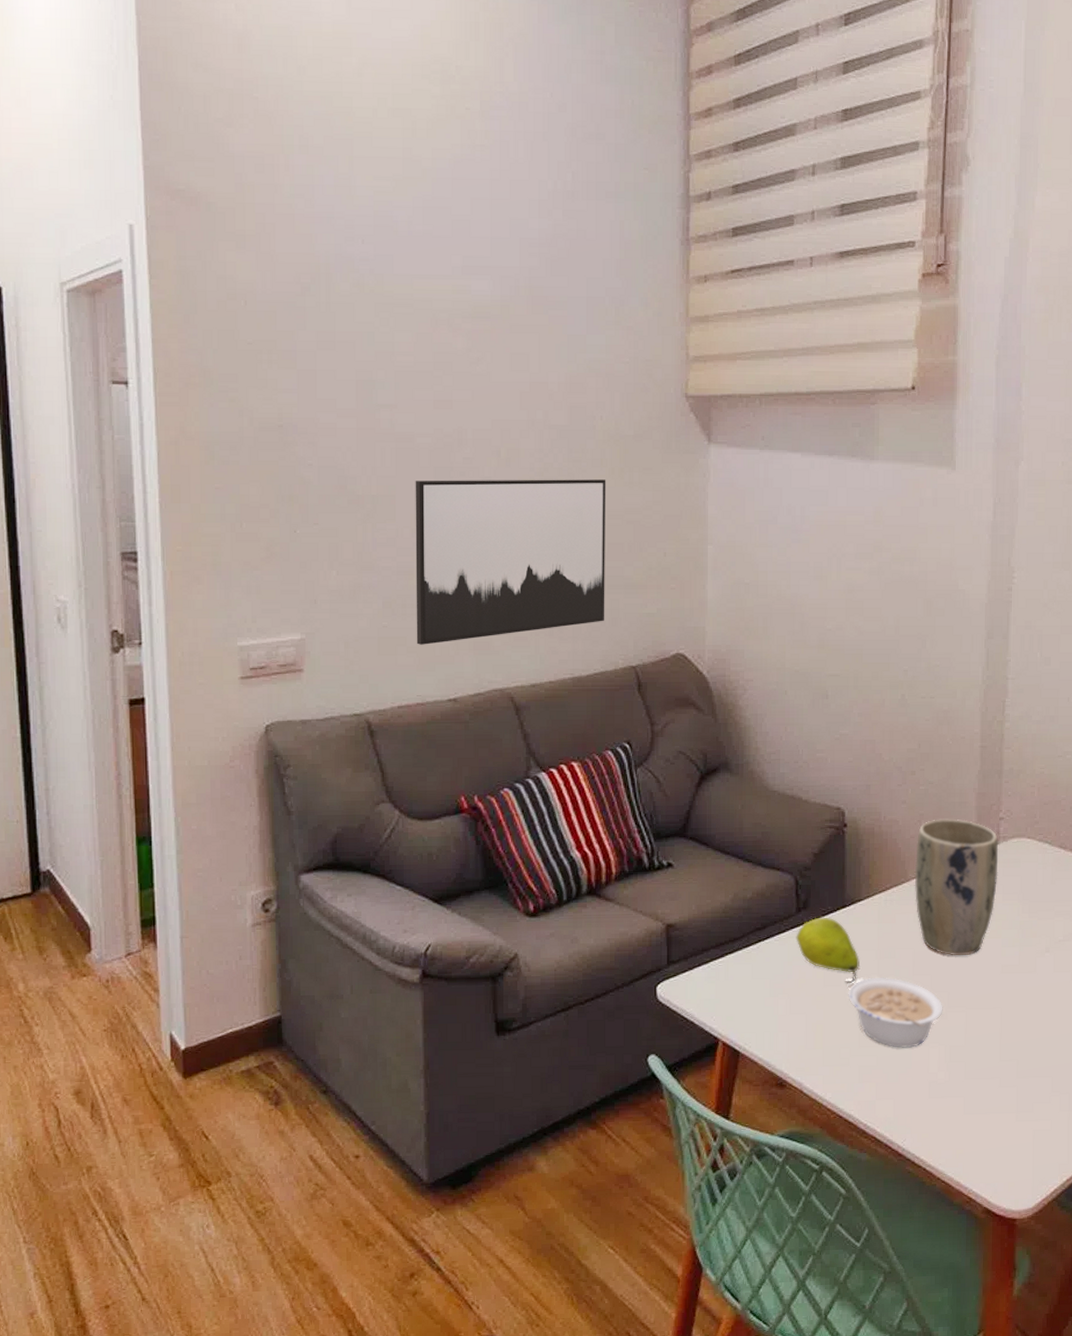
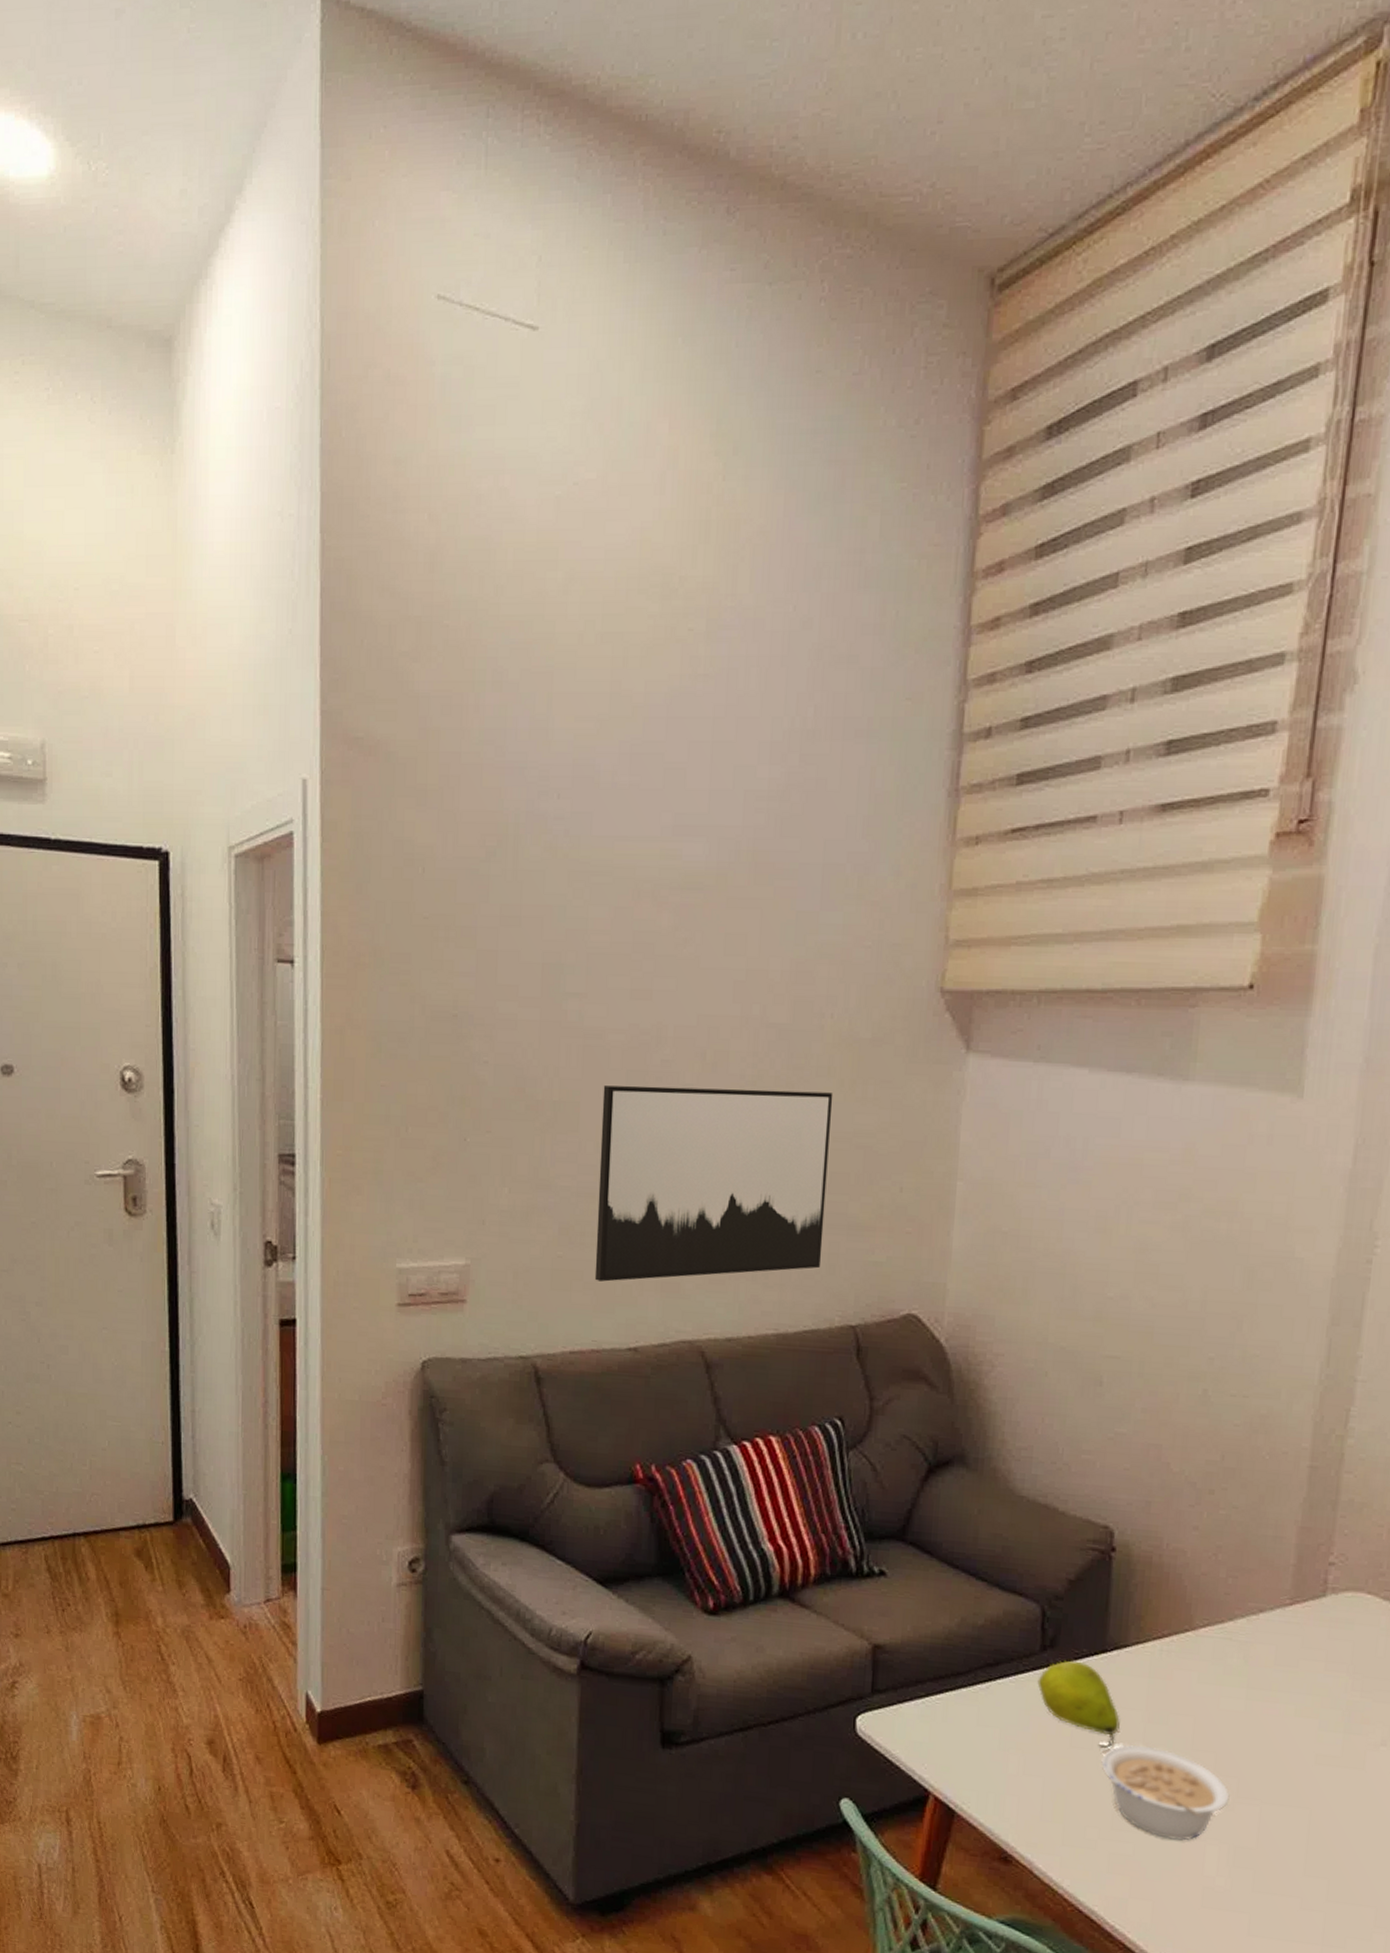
plant pot: present [914,818,998,956] -> none [1201,1555,1325,1735]

